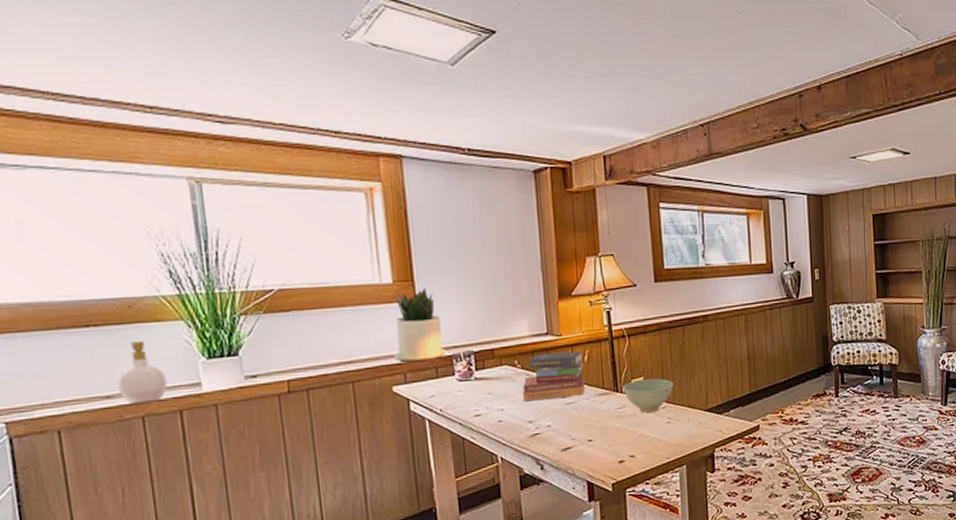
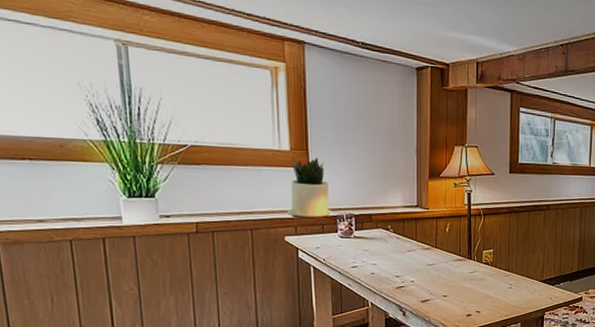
soap bottle: present [118,341,168,405] -> none [50,177,93,230]
books: present [522,351,585,402] -> none [392,221,445,260]
bowl: present [622,378,673,413] -> none [475,252,517,278]

